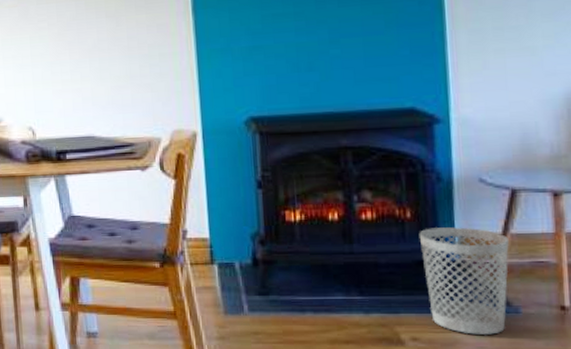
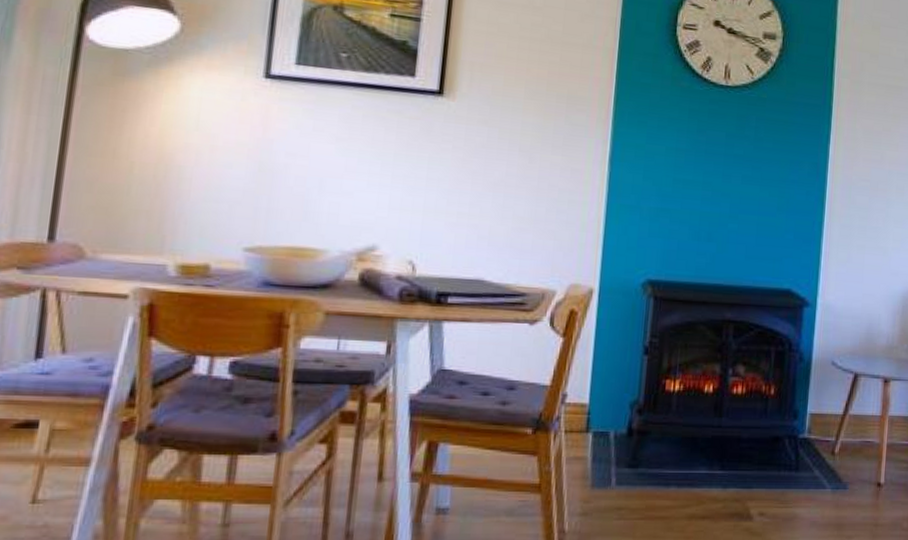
wastebasket: present [419,227,509,335] -> none [778,405,847,509]

